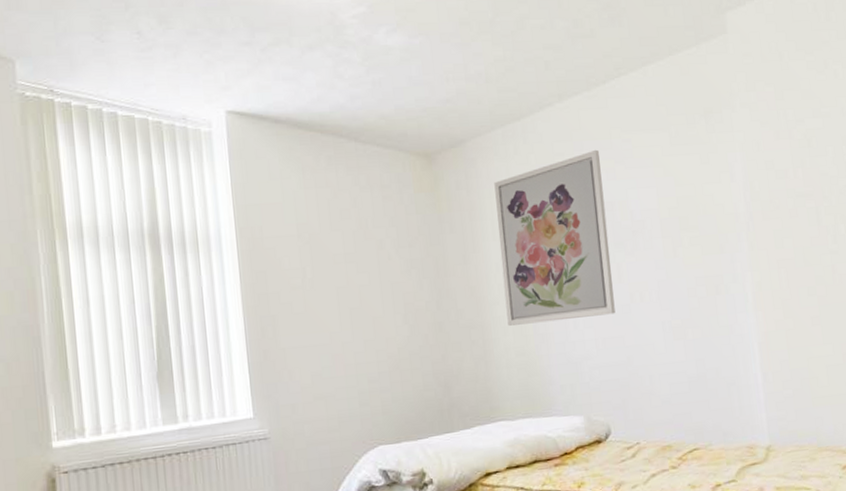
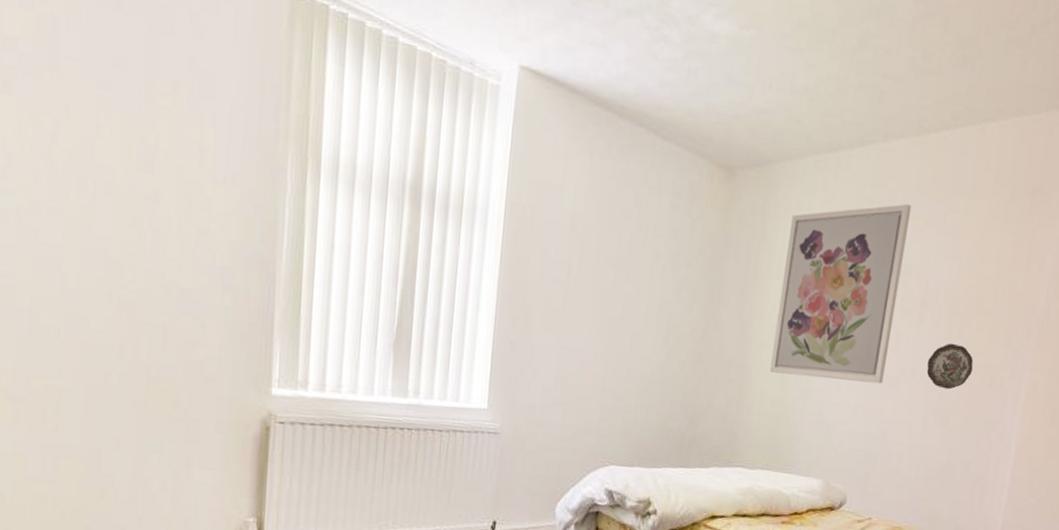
decorative plate: none [651,262,697,306] -> present [926,343,974,390]

